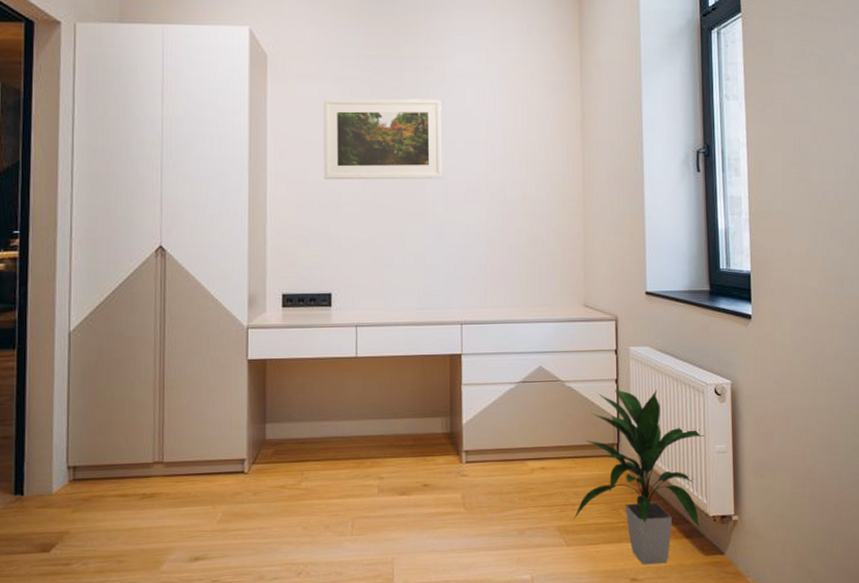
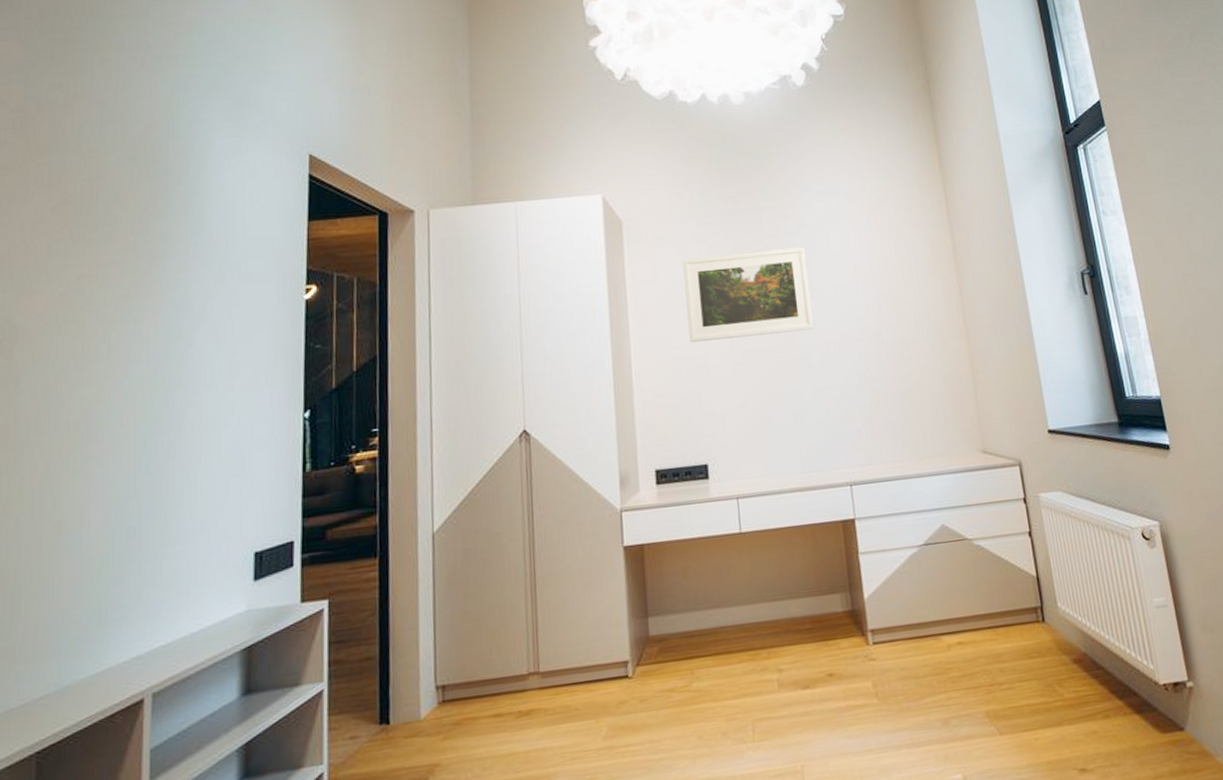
indoor plant: present [573,389,704,565] -> none [1002,540,1150,751]

